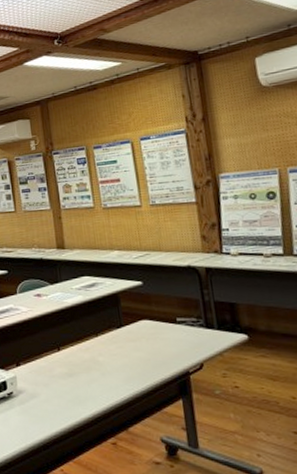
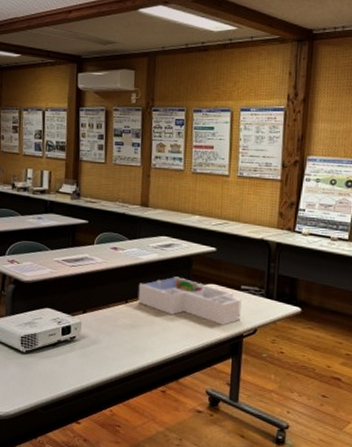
desk organizer: none [68,317,183,363] -> present [138,277,242,325]

